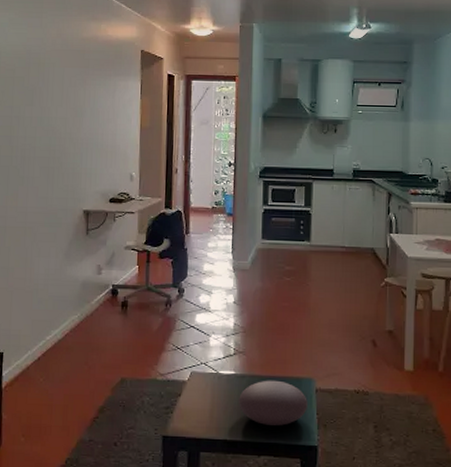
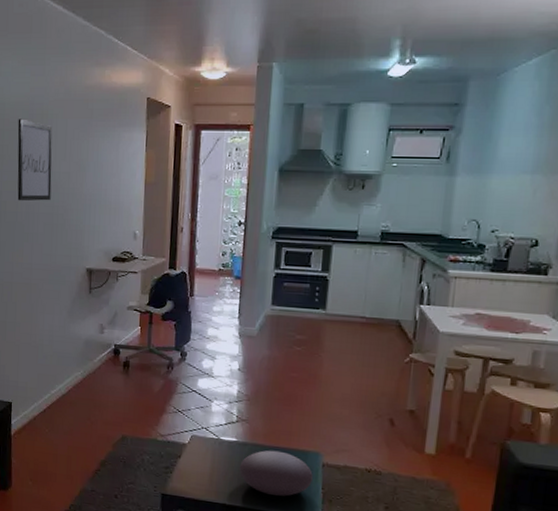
wall art: none [12,66,49,146] -> present [17,119,53,201]

